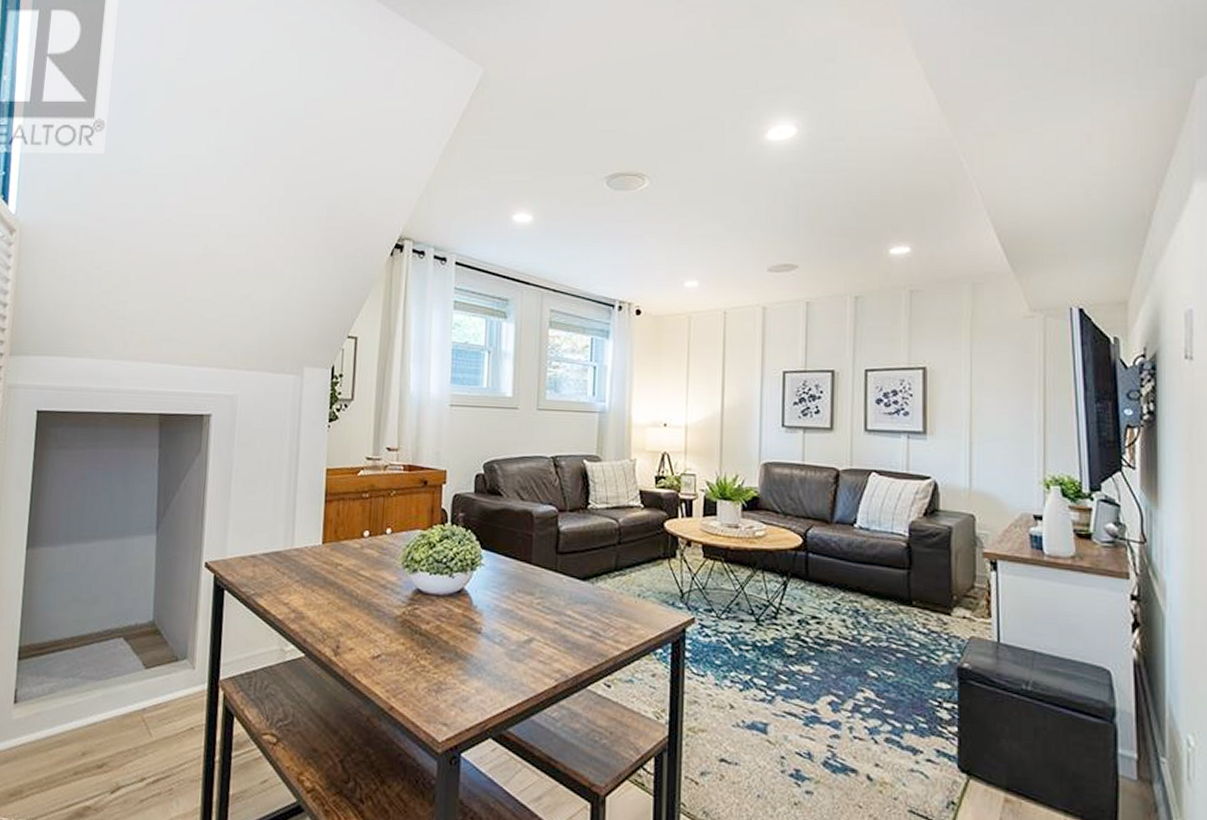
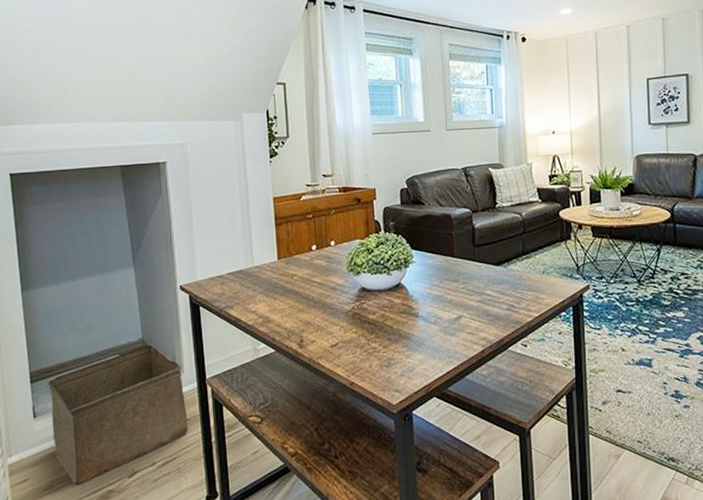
storage bin: none [31,629,193,794] -> present [47,344,189,484]

